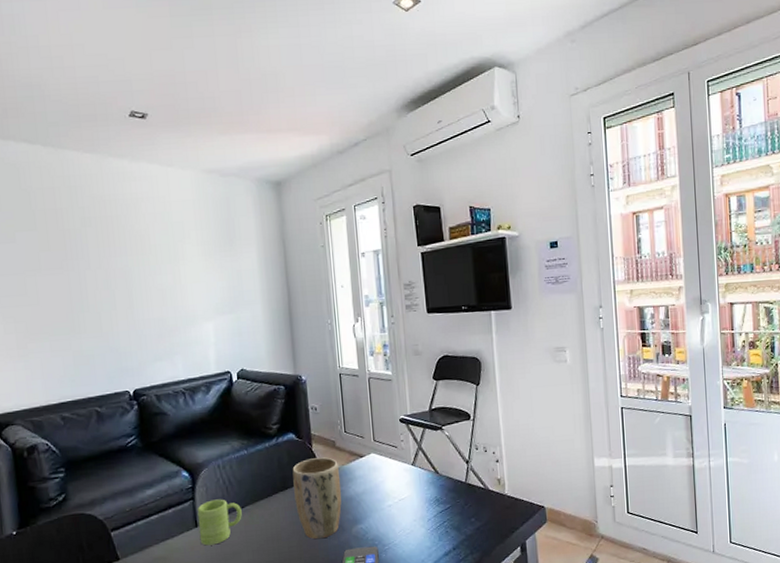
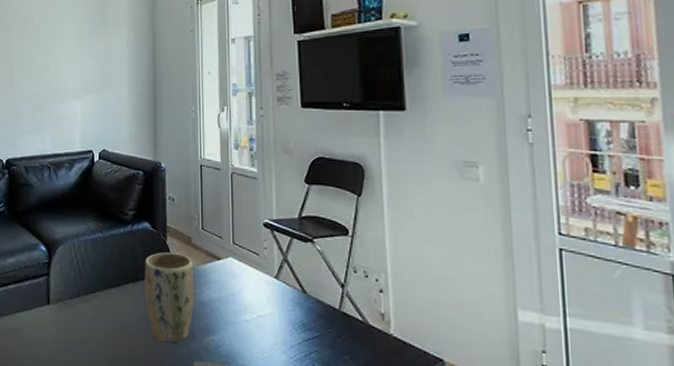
mug: present [197,499,242,546] -> none [50,279,92,327]

